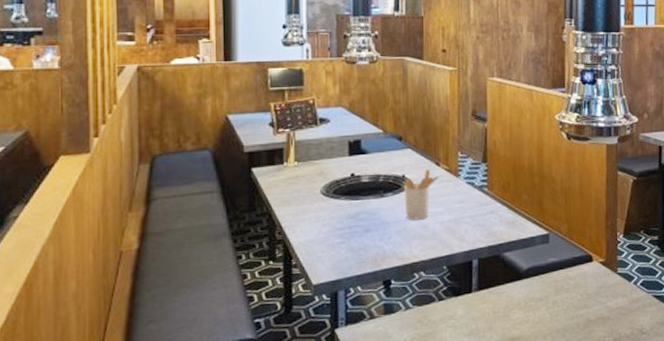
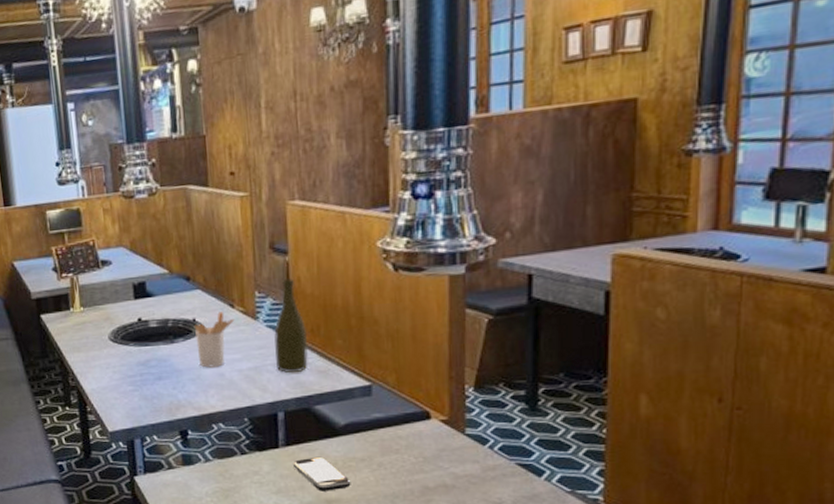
bottle: none [473,142,500,224] -> present [274,278,309,373]
smartphone: none [483,298,531,331] -> present [292,456,351,491]

